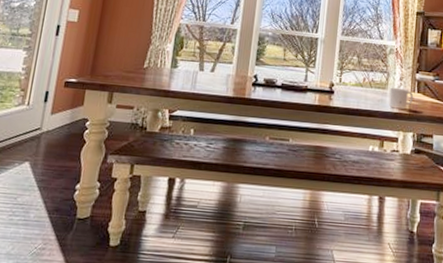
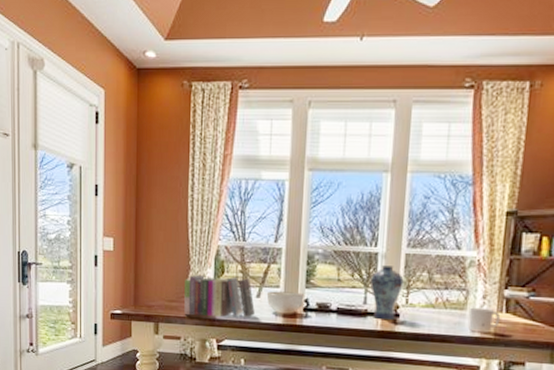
books: none [140,48,208,92] -> present [184,274,255,320]
bowl: none [220,66,254,88] -> present [266,291,304,314]
vase: none [310,49,338,97] -> present [369,265,404,321]

